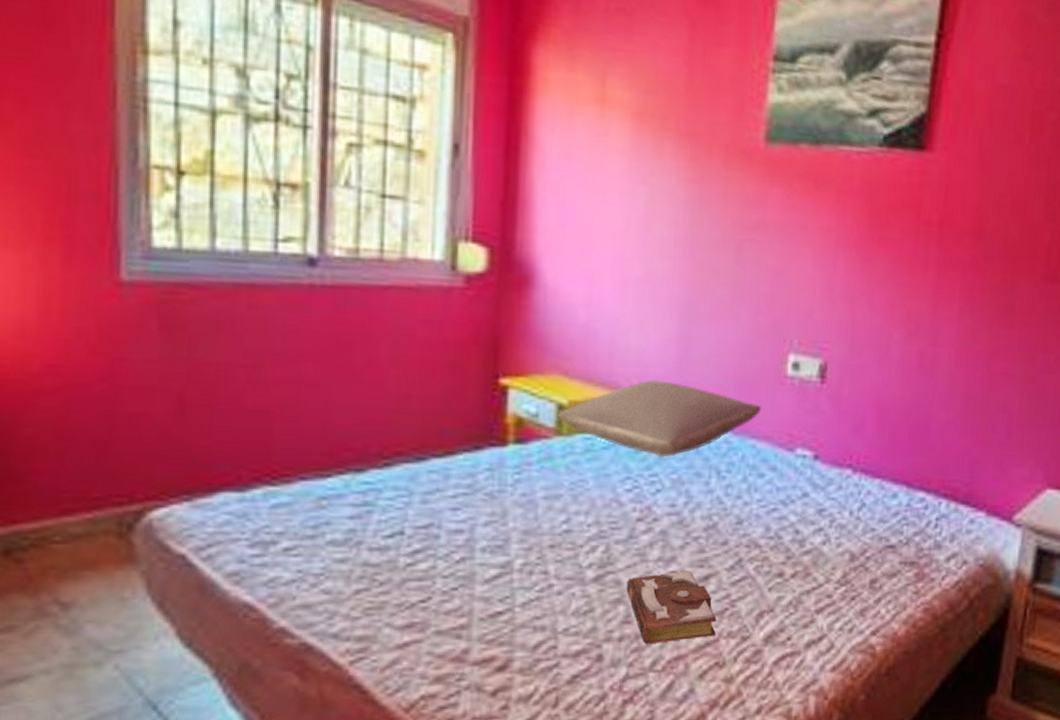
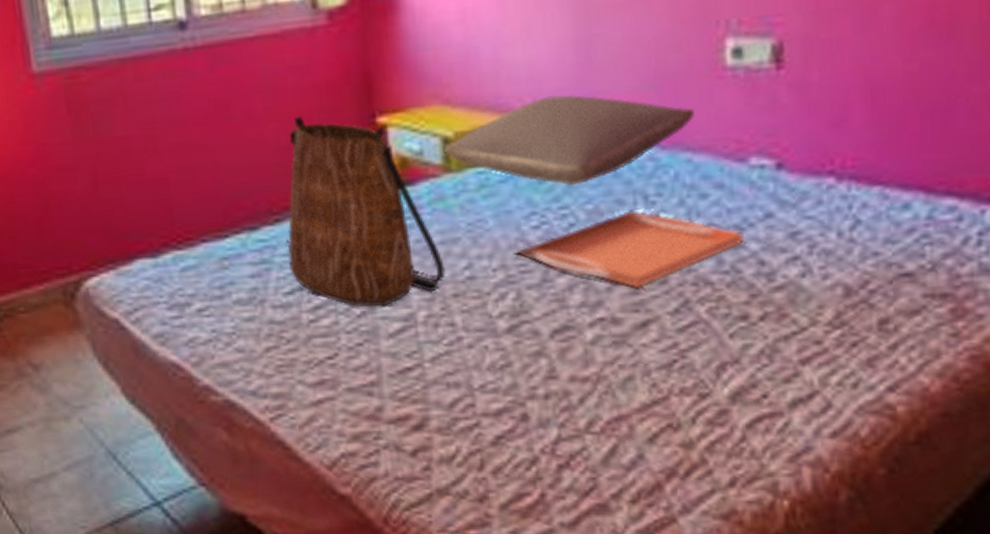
tote bag: none [393,367,545,554] -> present [288,116,445,307]
serving tray: none [607,482,788,548] -> present [513,210,746,289]
book: present [626,570,717,644] -> none [546,316,665,402]

